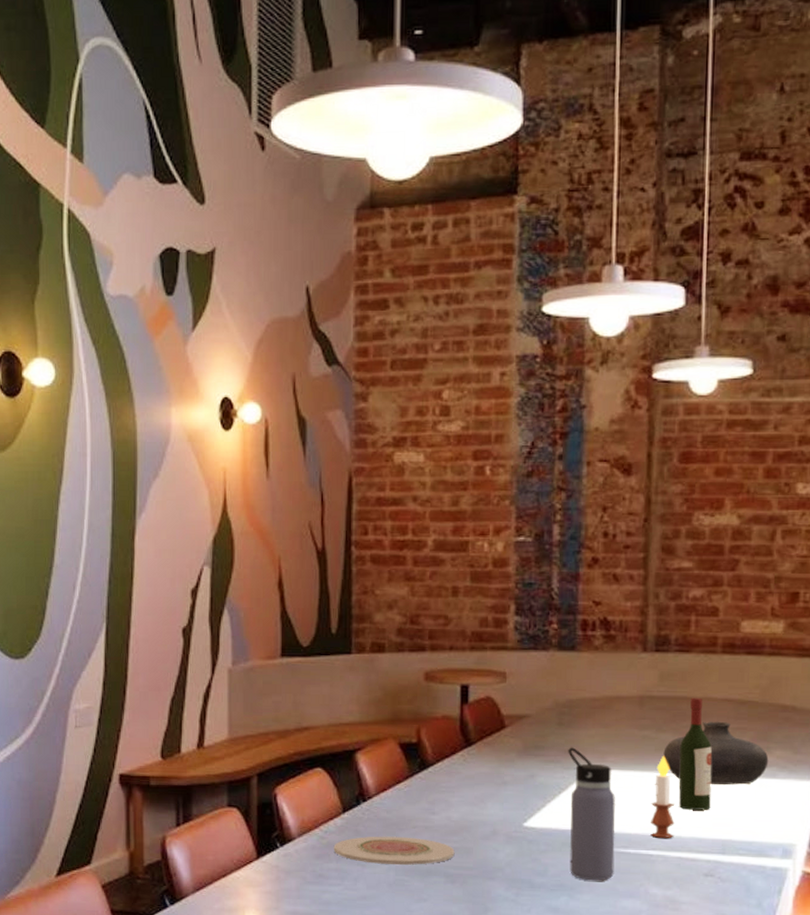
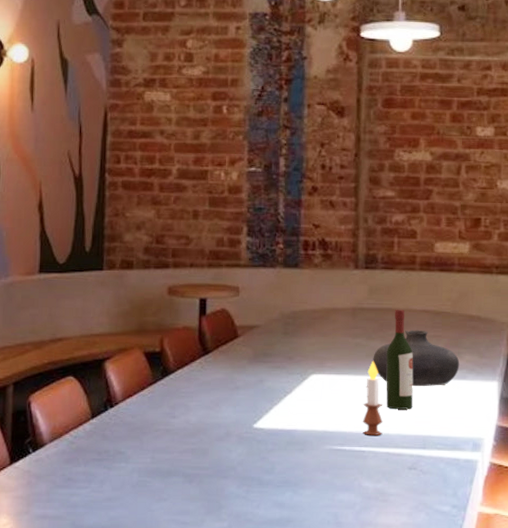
plate: present [333,836,455,865] -> none [82,440,193,466]
water bottle: present [568,747,616,881] -> none [292,354,334,477]

